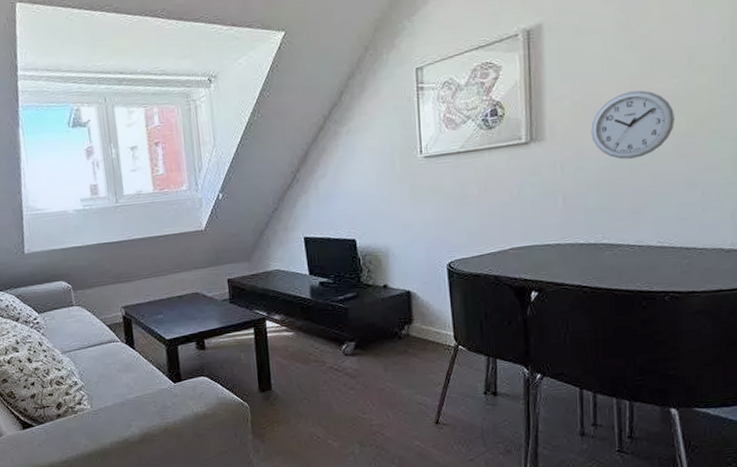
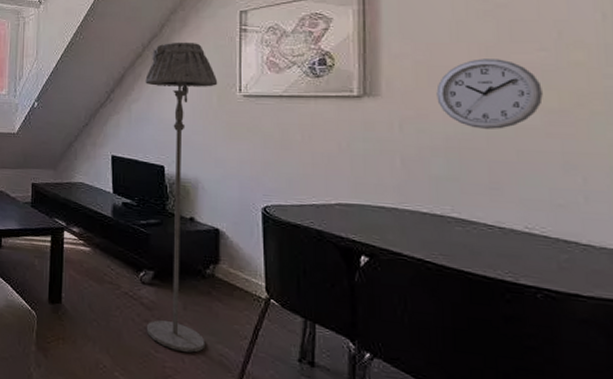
floor lamp: none [329,107,406,409] -> present [145,42,218,353]

